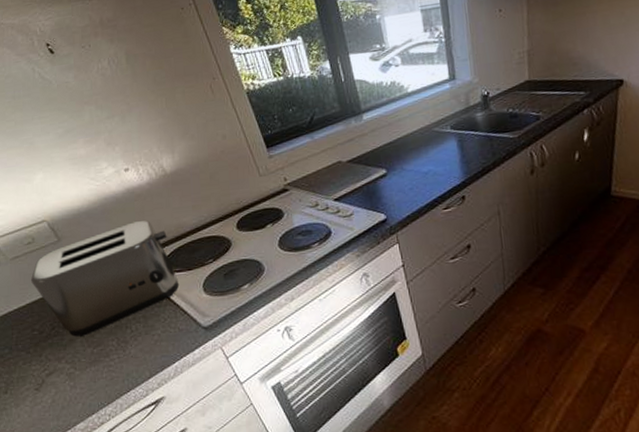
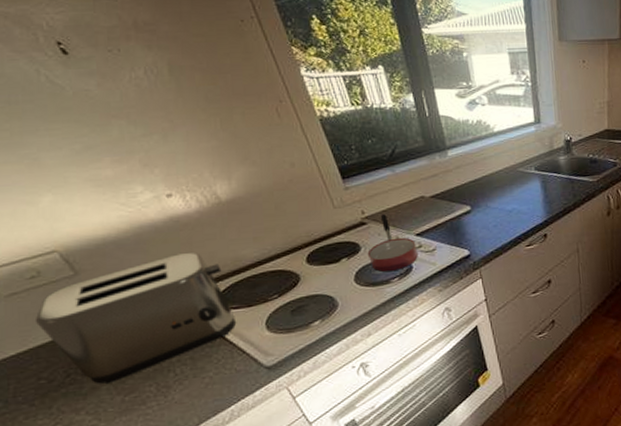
frying pan: none [290,181,336,238] -> present [367,214,418,272]

